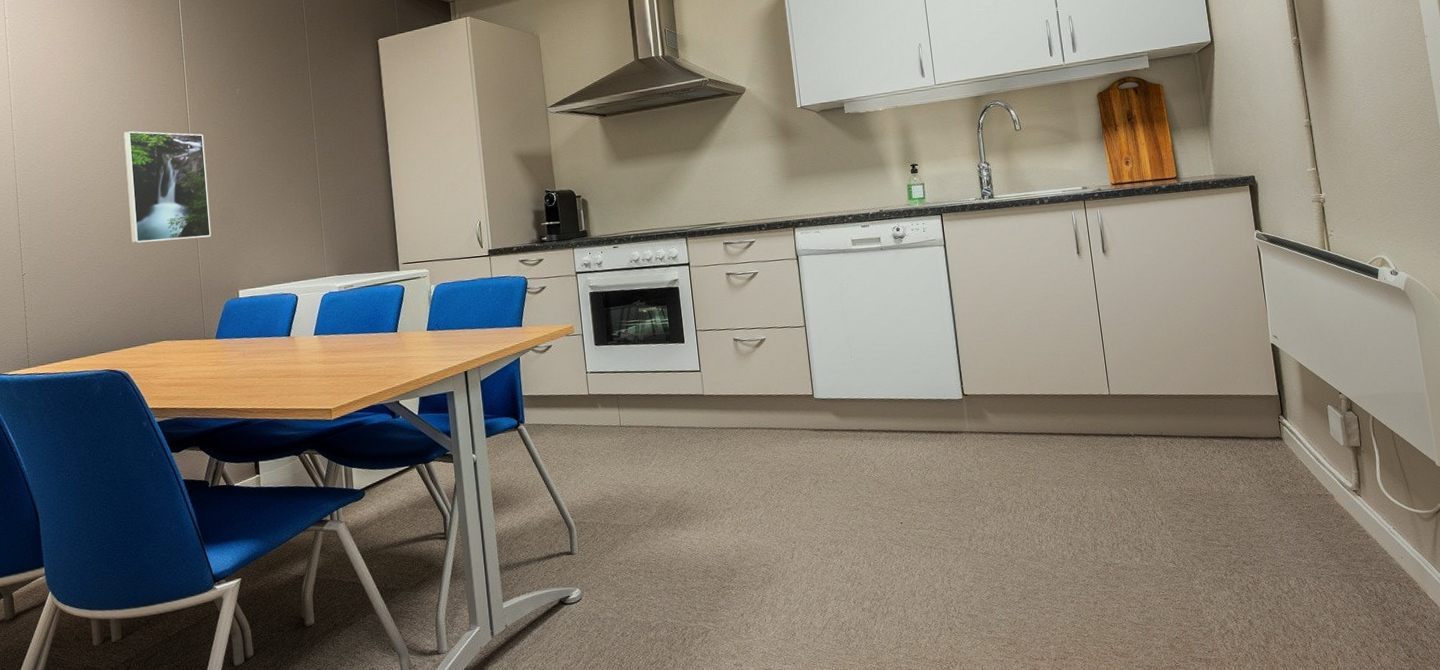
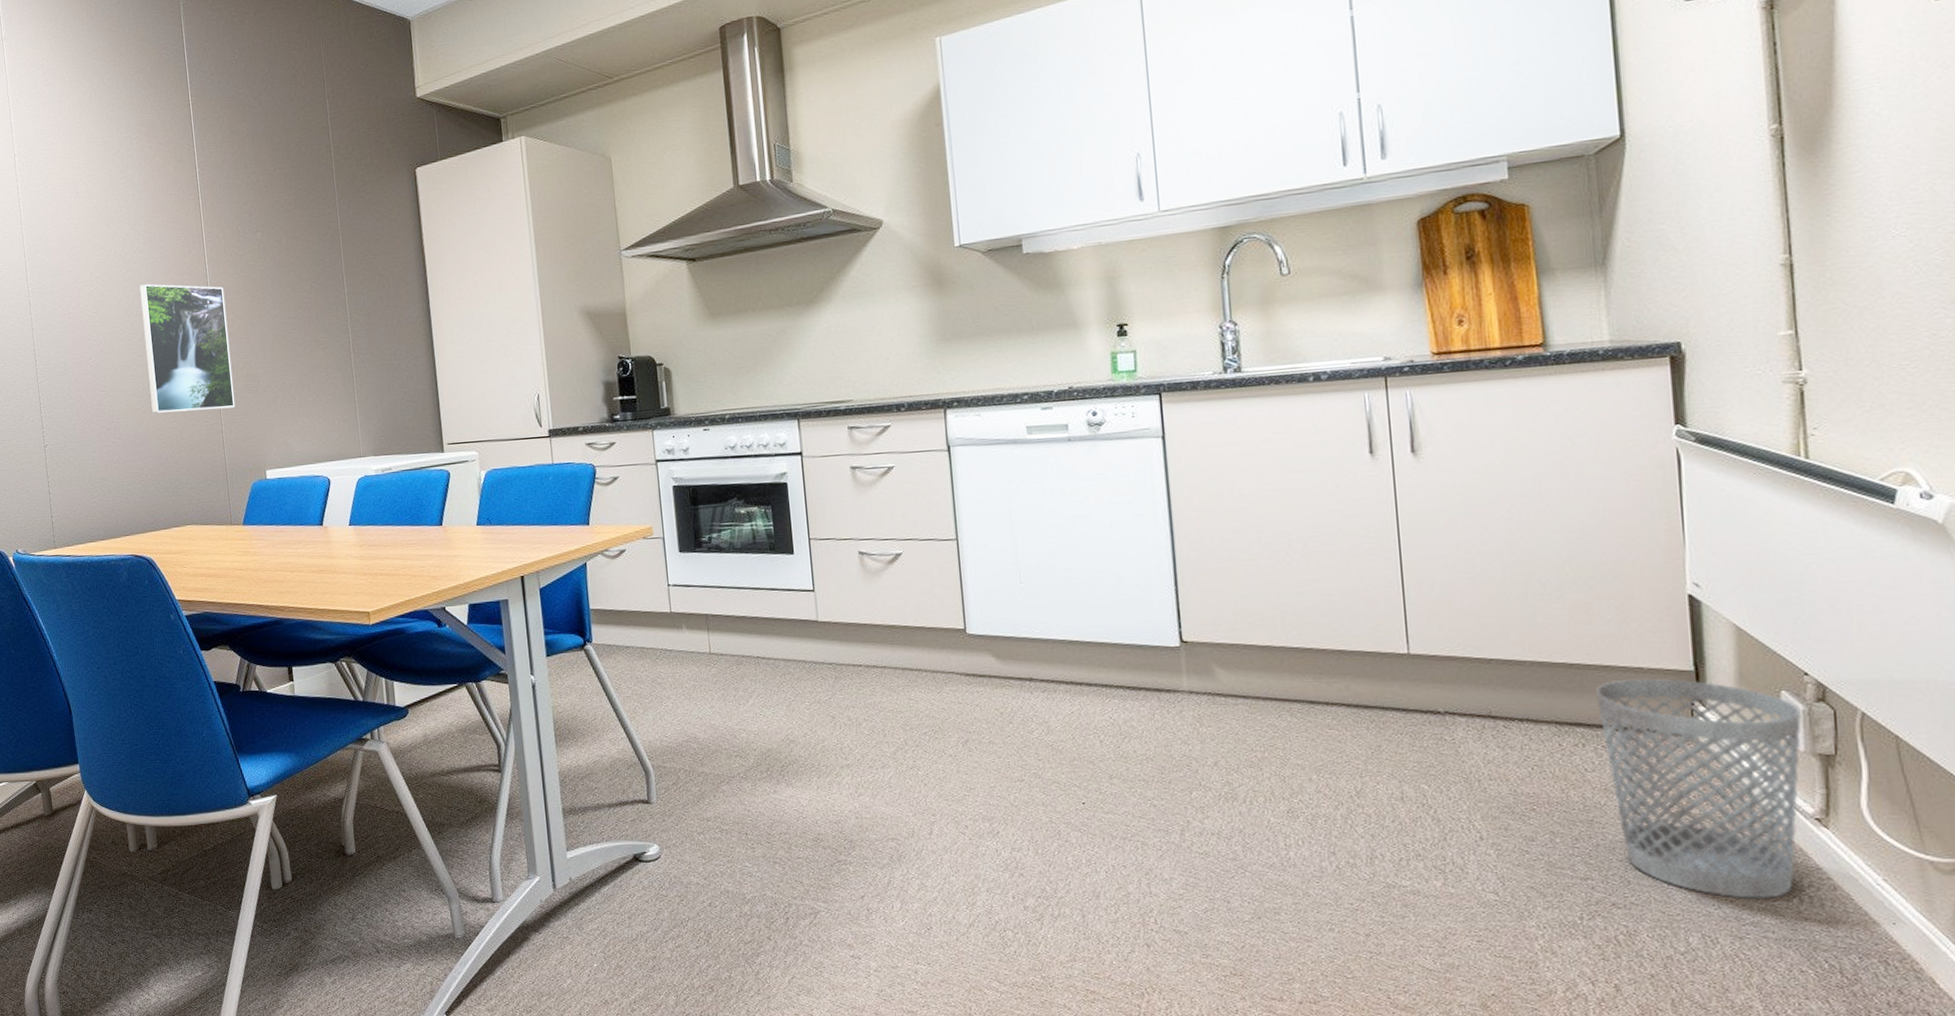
wastebasket: none [1223,401,1345,550] -> present [1596,678,1801,899]

